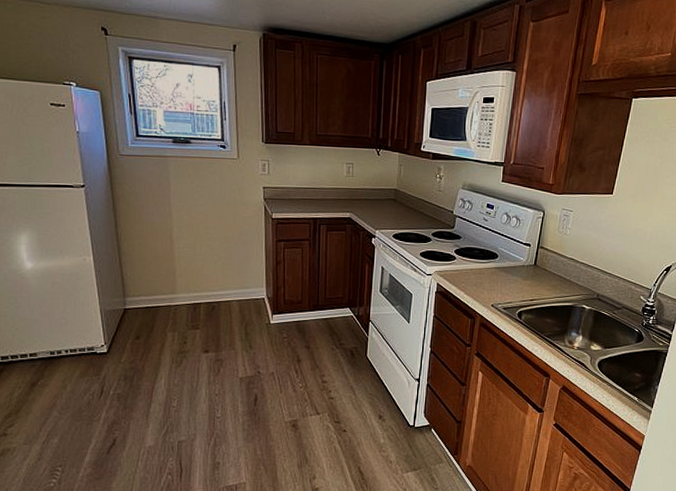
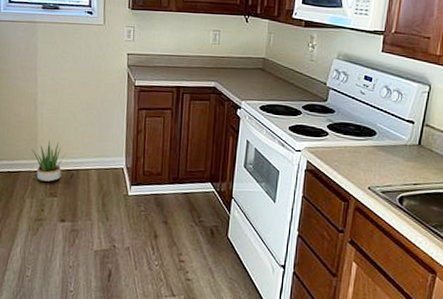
potted plant: none [170,274,205,316] -> present [31,140,65,183]

